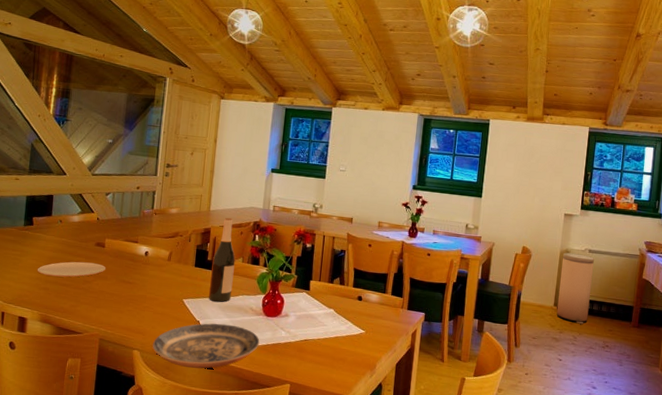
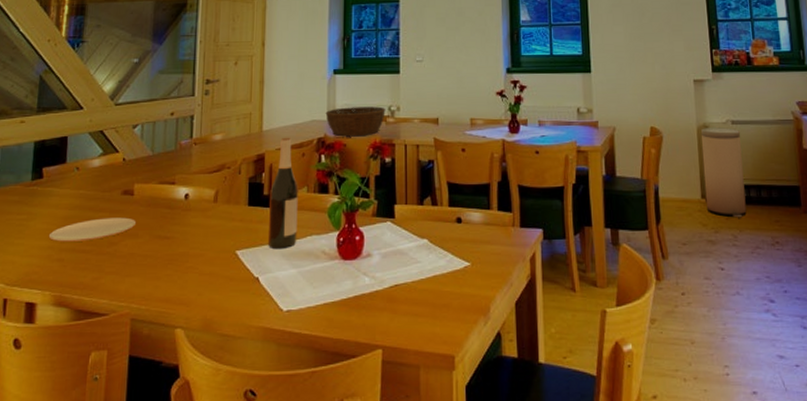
plate: present [152,323,260,369] -> none [199,277,338,344]
basket: none [262,200,311,225] -> present [325,106,385,137]

